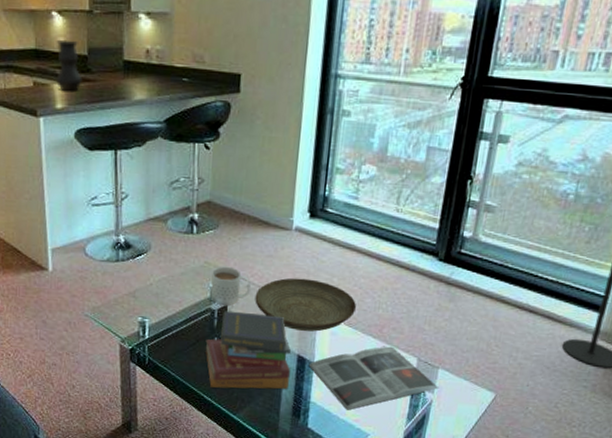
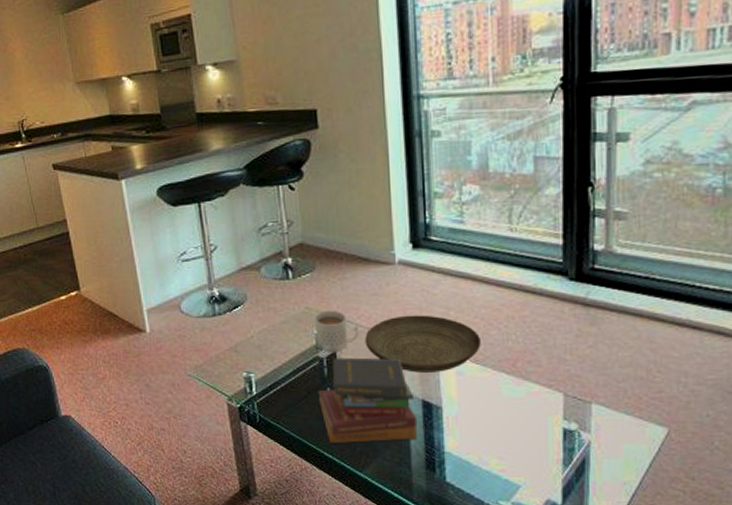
vase: present [55,40,83,94] -> none [129,101,159,153]
magazine: present [308,346,440,410] -> none [436,382,596,459]

